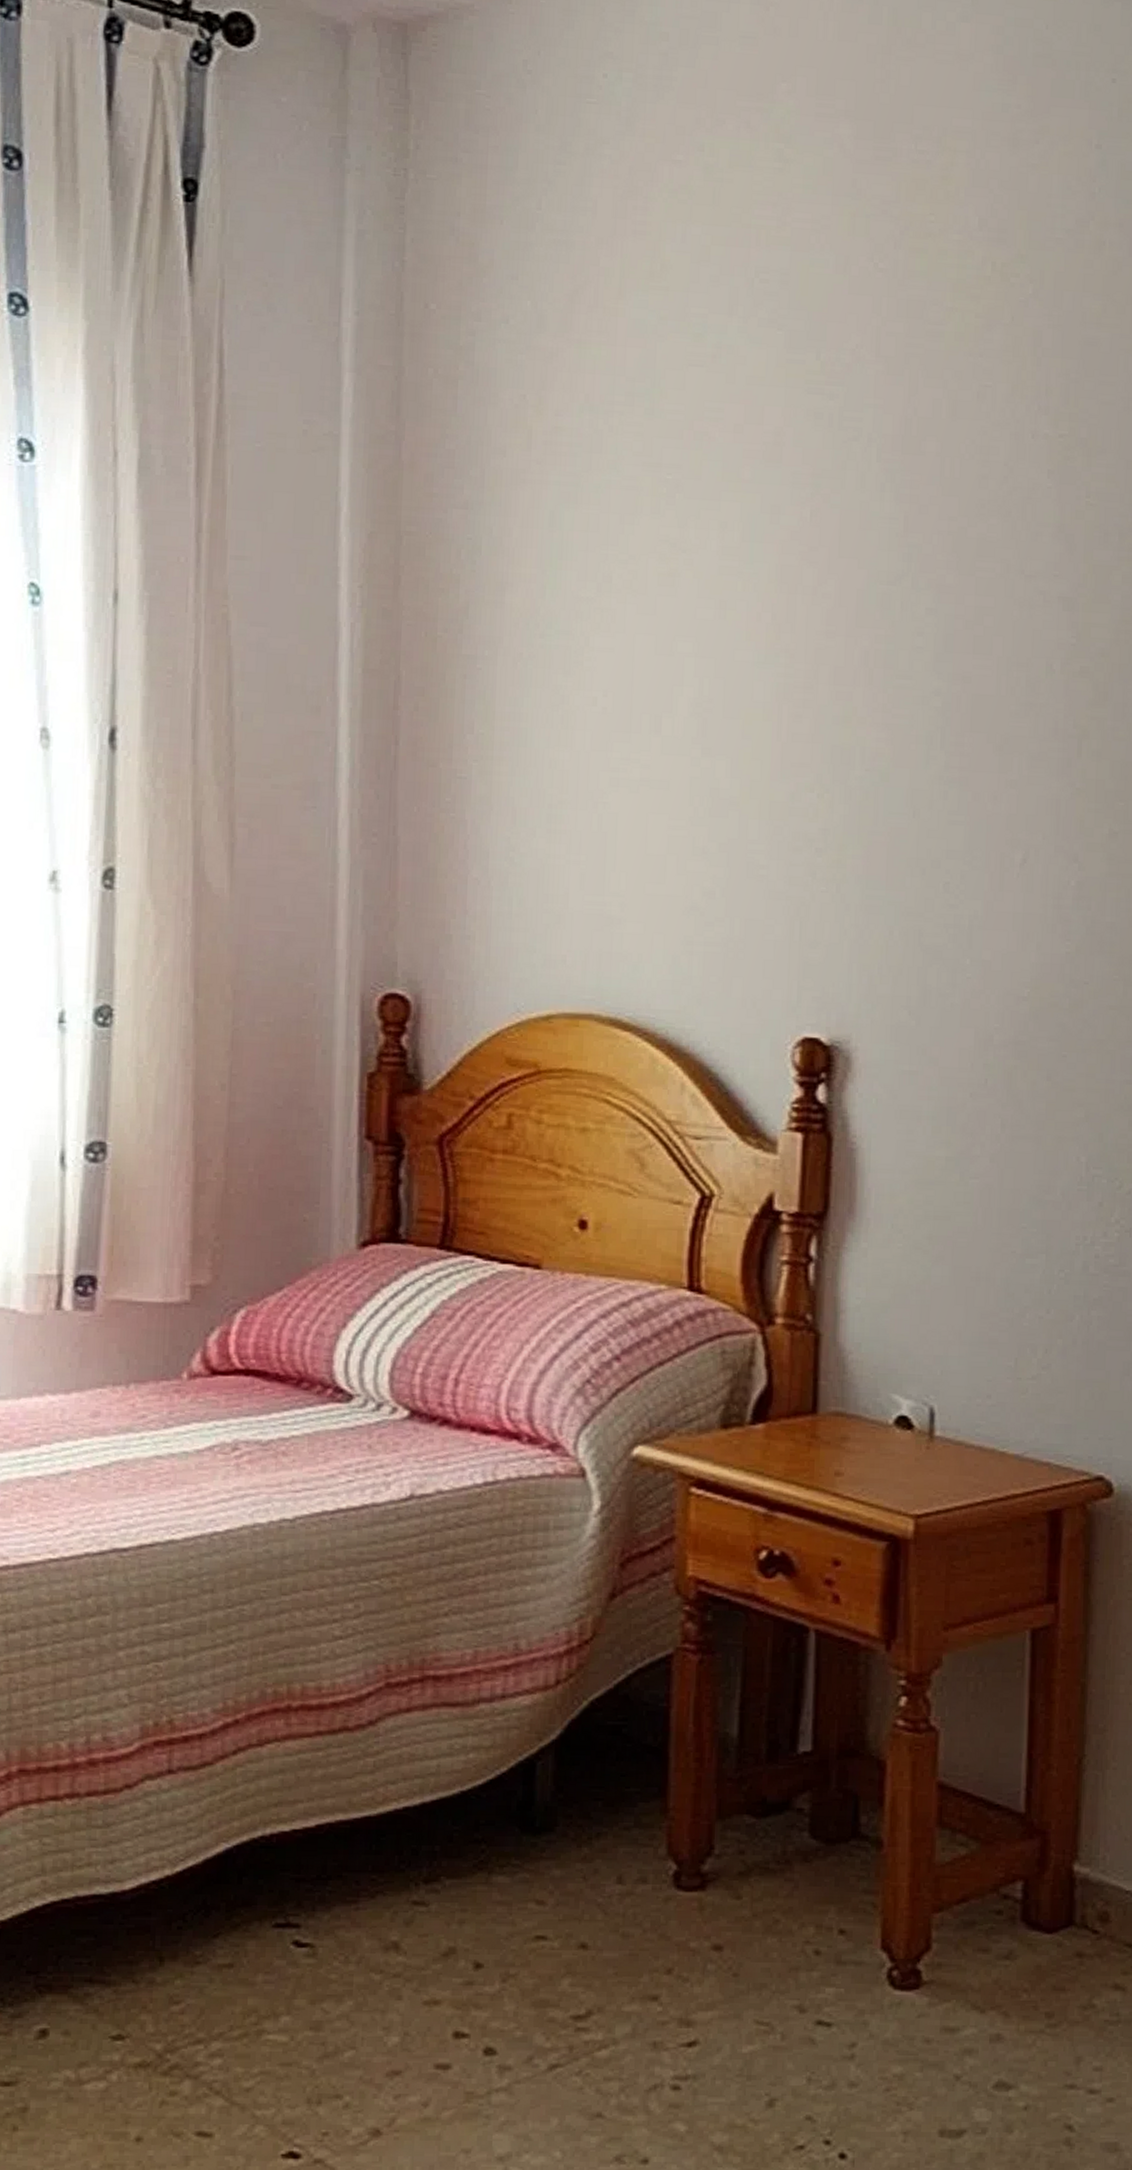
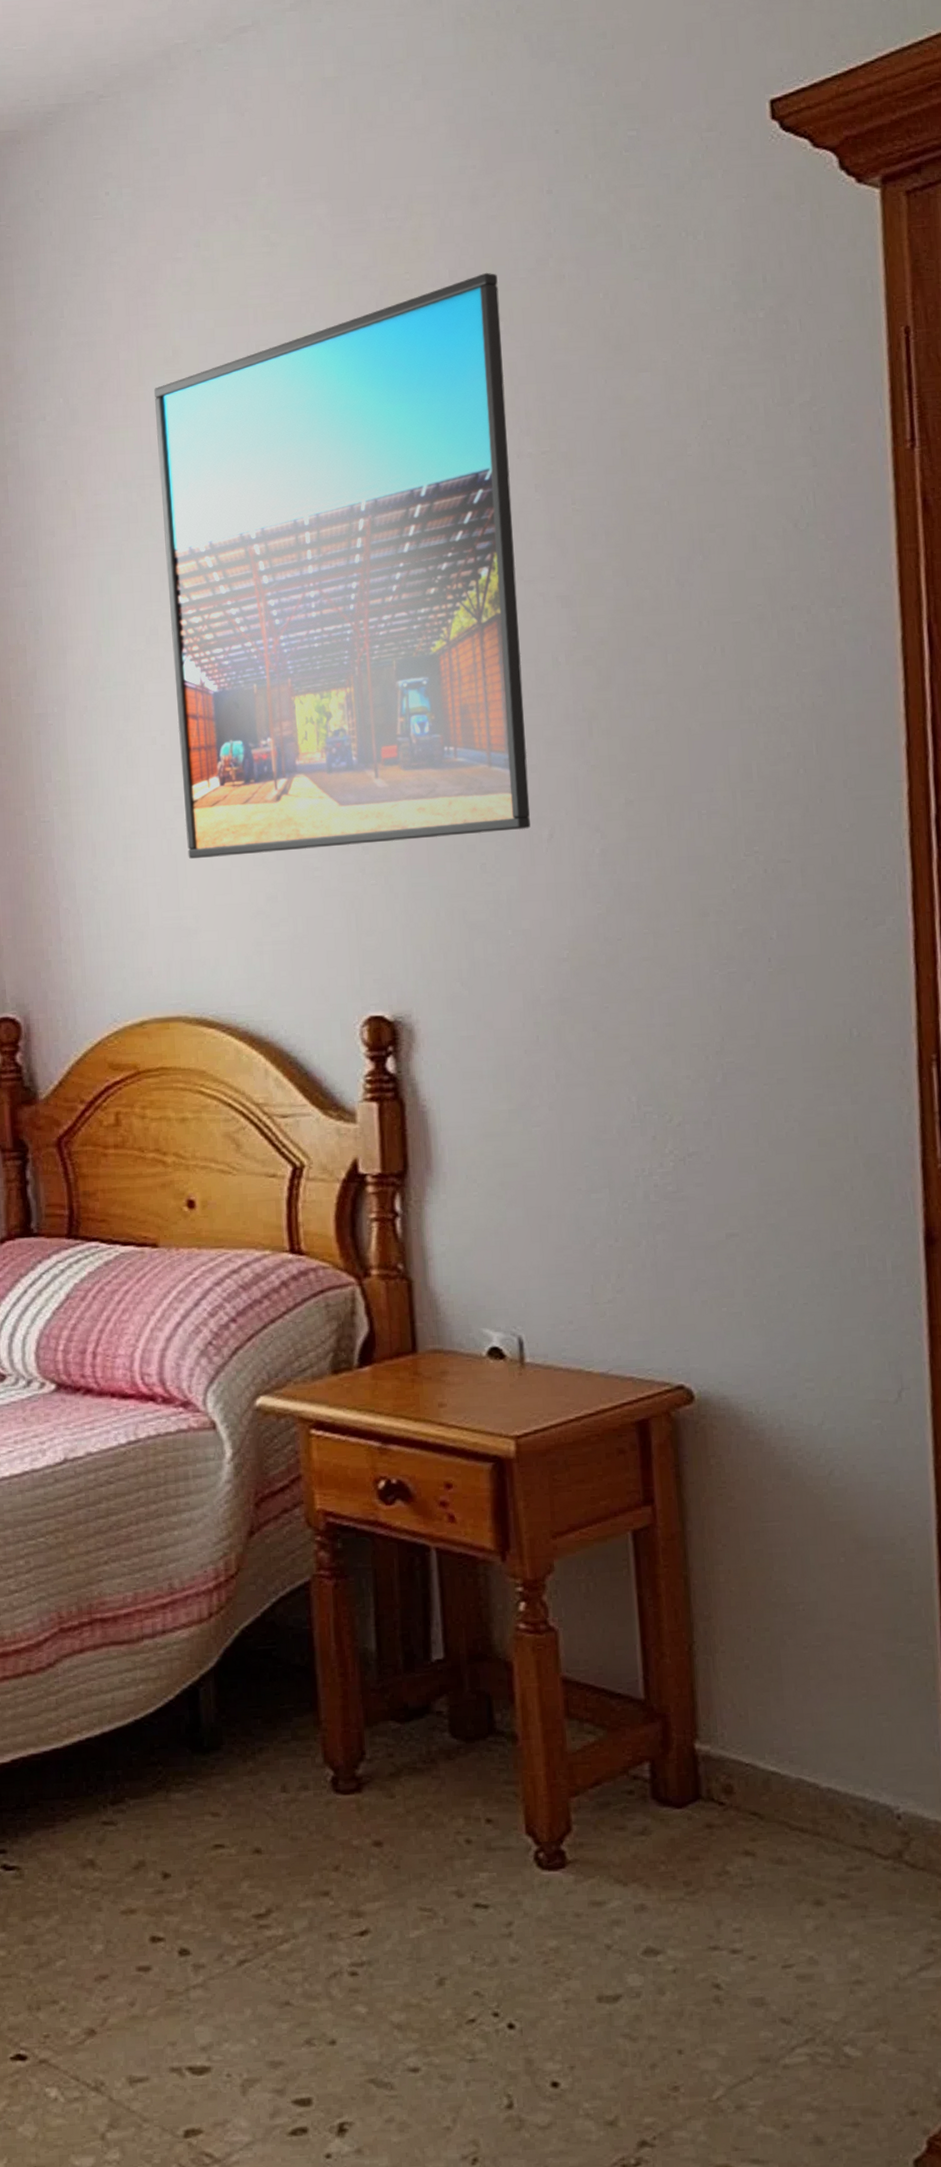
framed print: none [620,226,1031,851] -> present [154,272,530,859]

